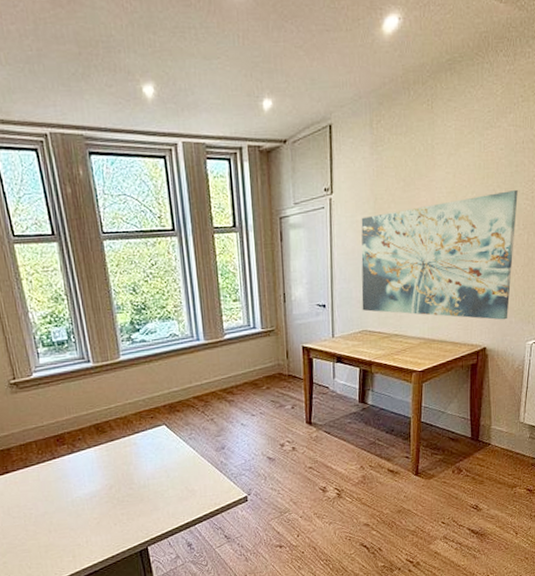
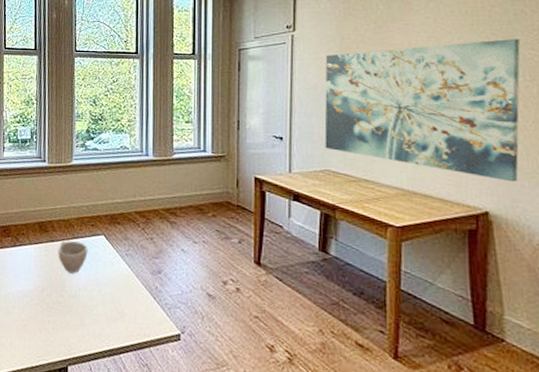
cup: none [120,435,152,467] -> present [58,240,88,274]

